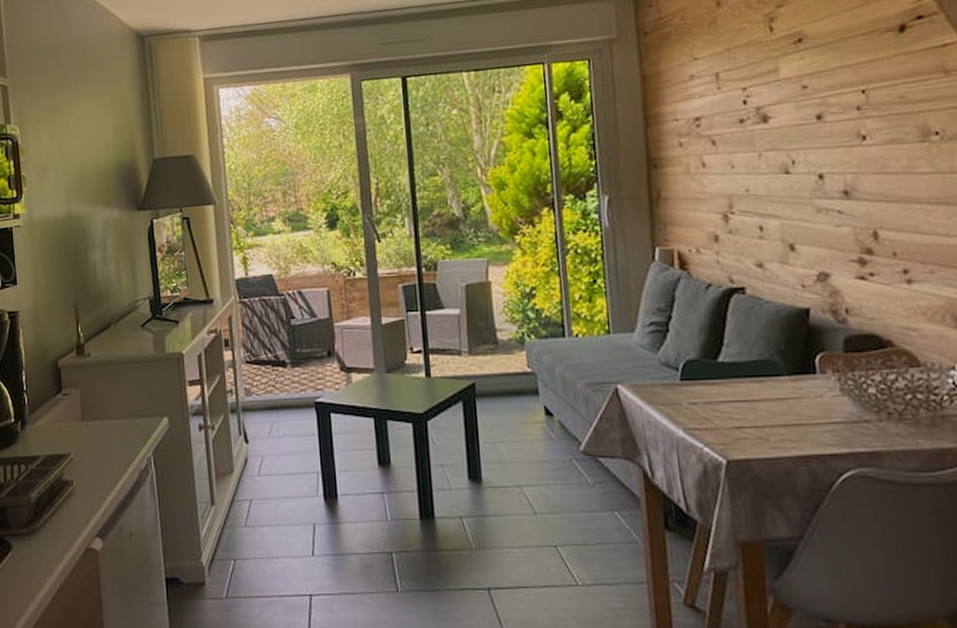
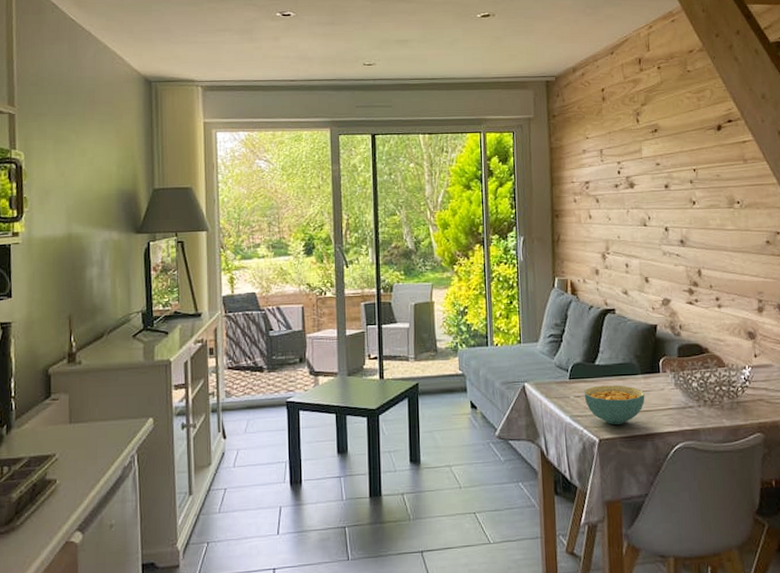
cereal bowl: none [702,389,795,442] -> present [584,384,645,425]

